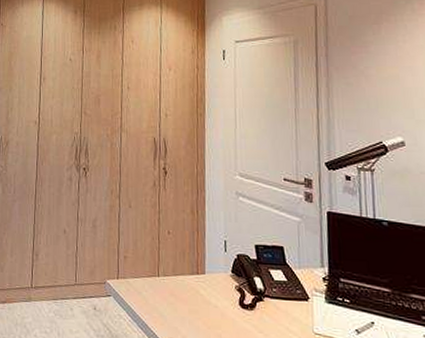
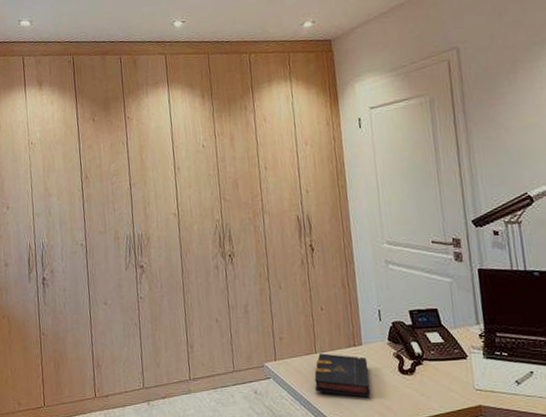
diary: none [154,277,209,328] -> present [314,353,371,398]

